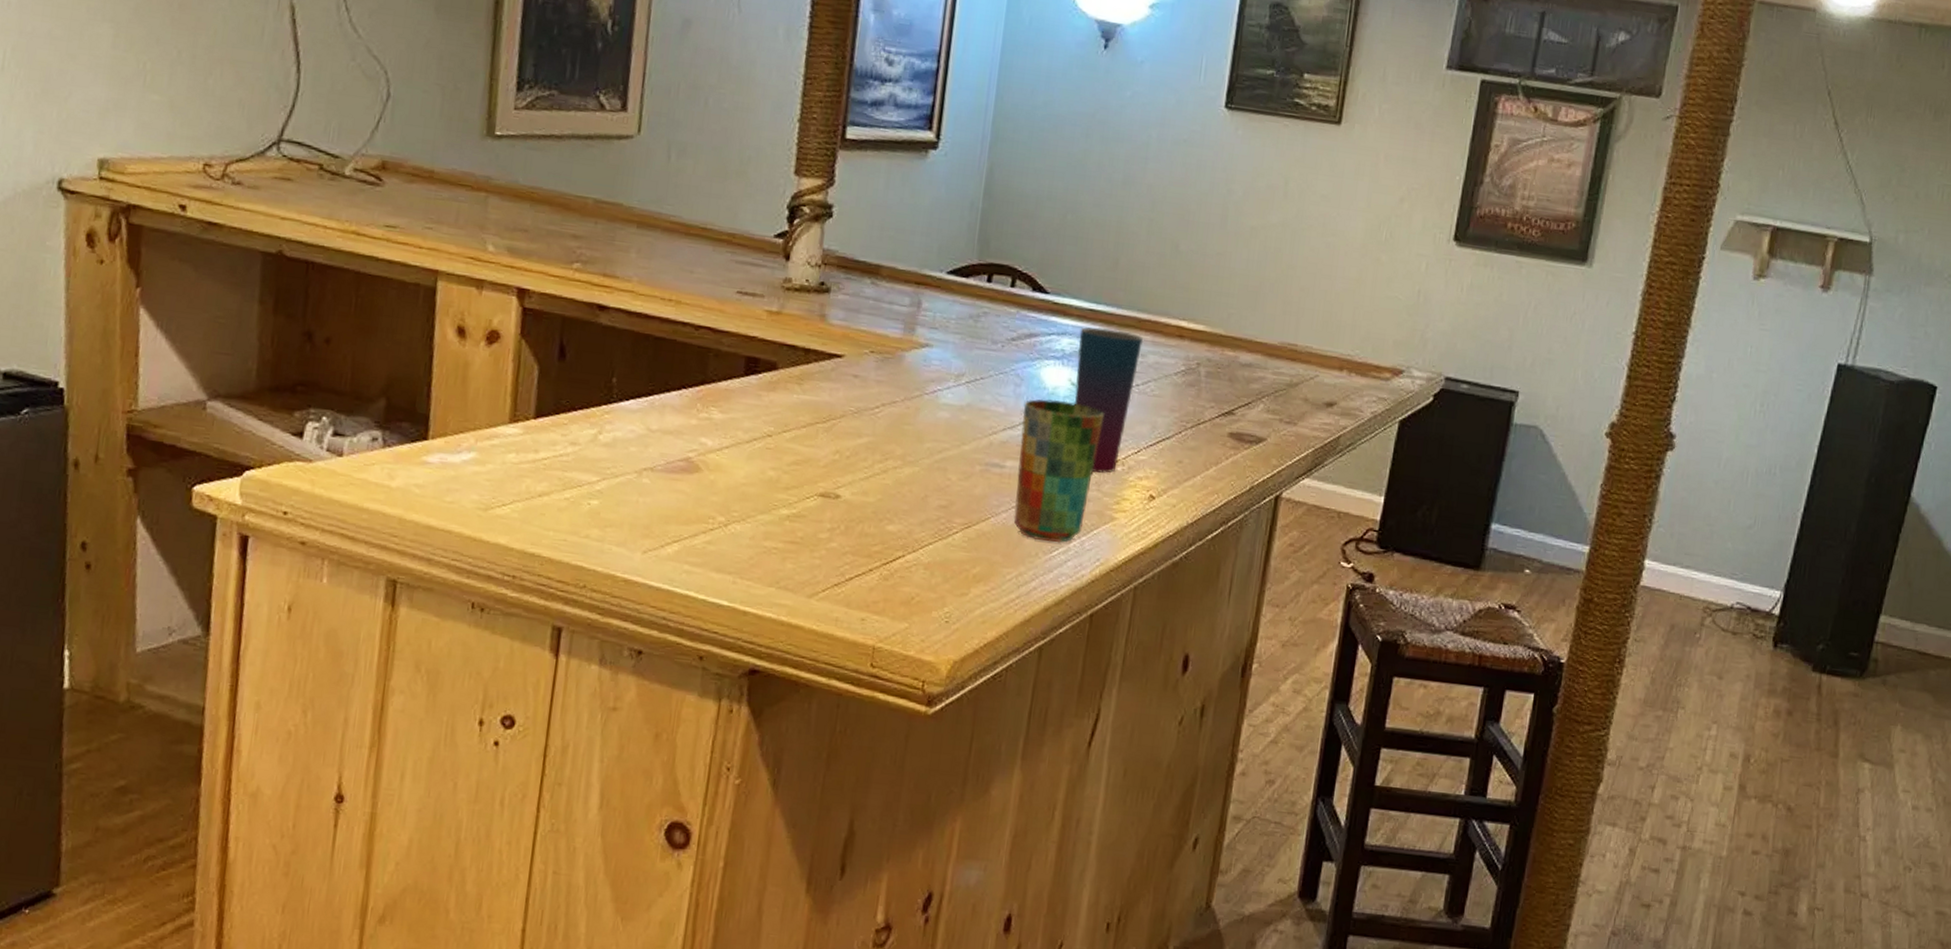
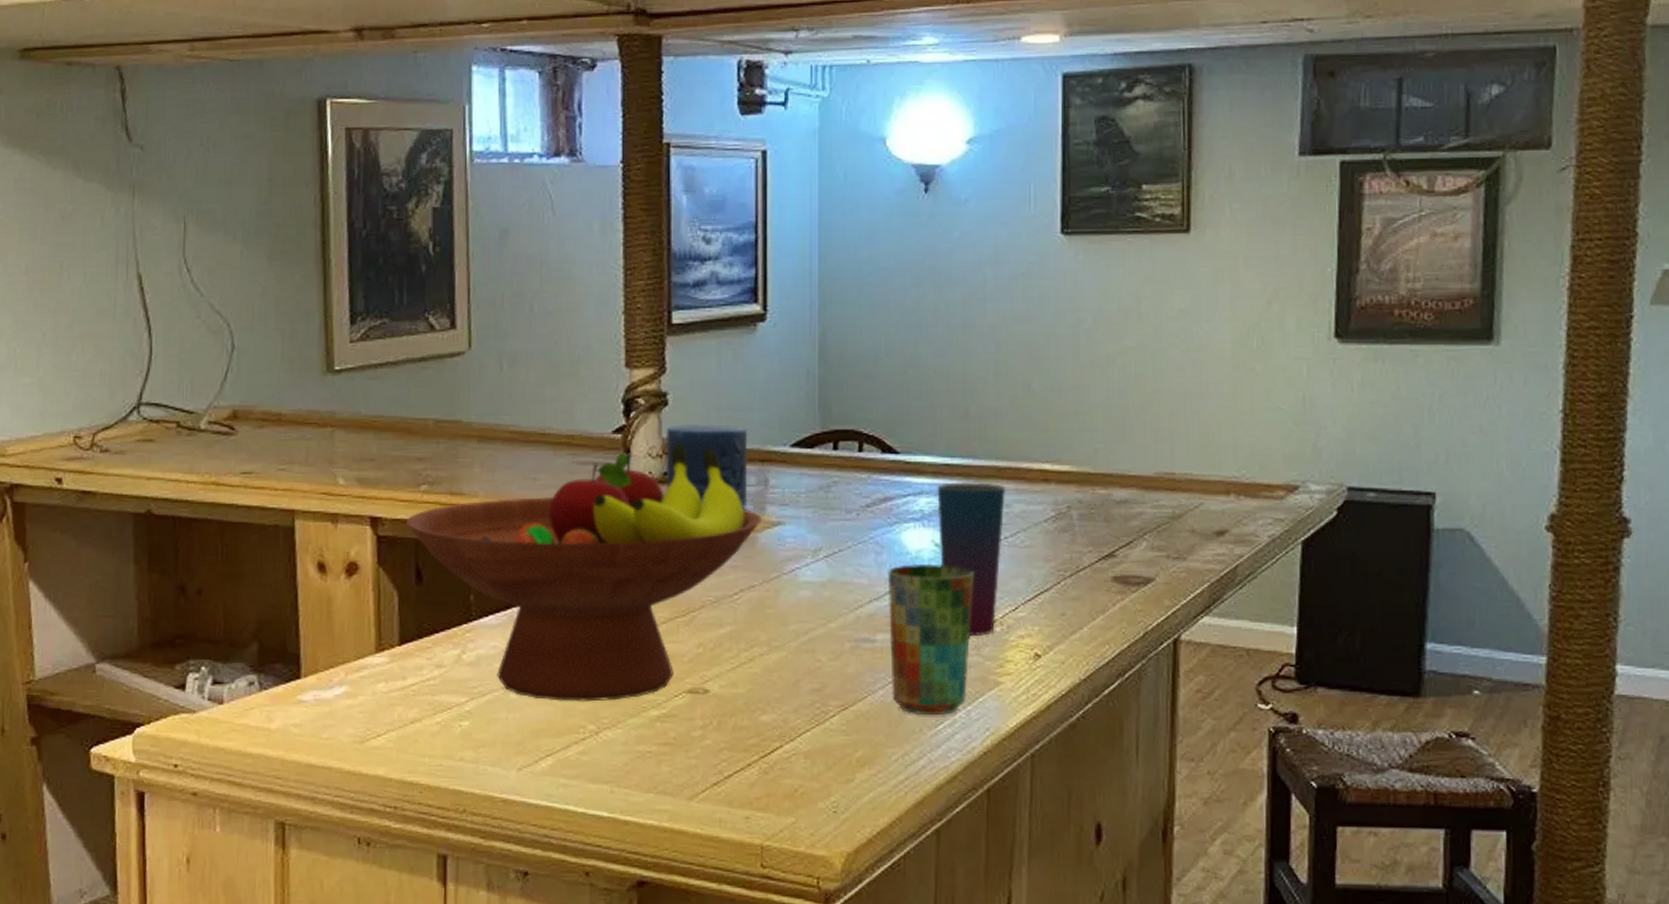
fruit bowl: none [554,256,911,496] -> present [405,443,761,702]
candle: none [821,238,907,327] -> present [666,423,747,508]

